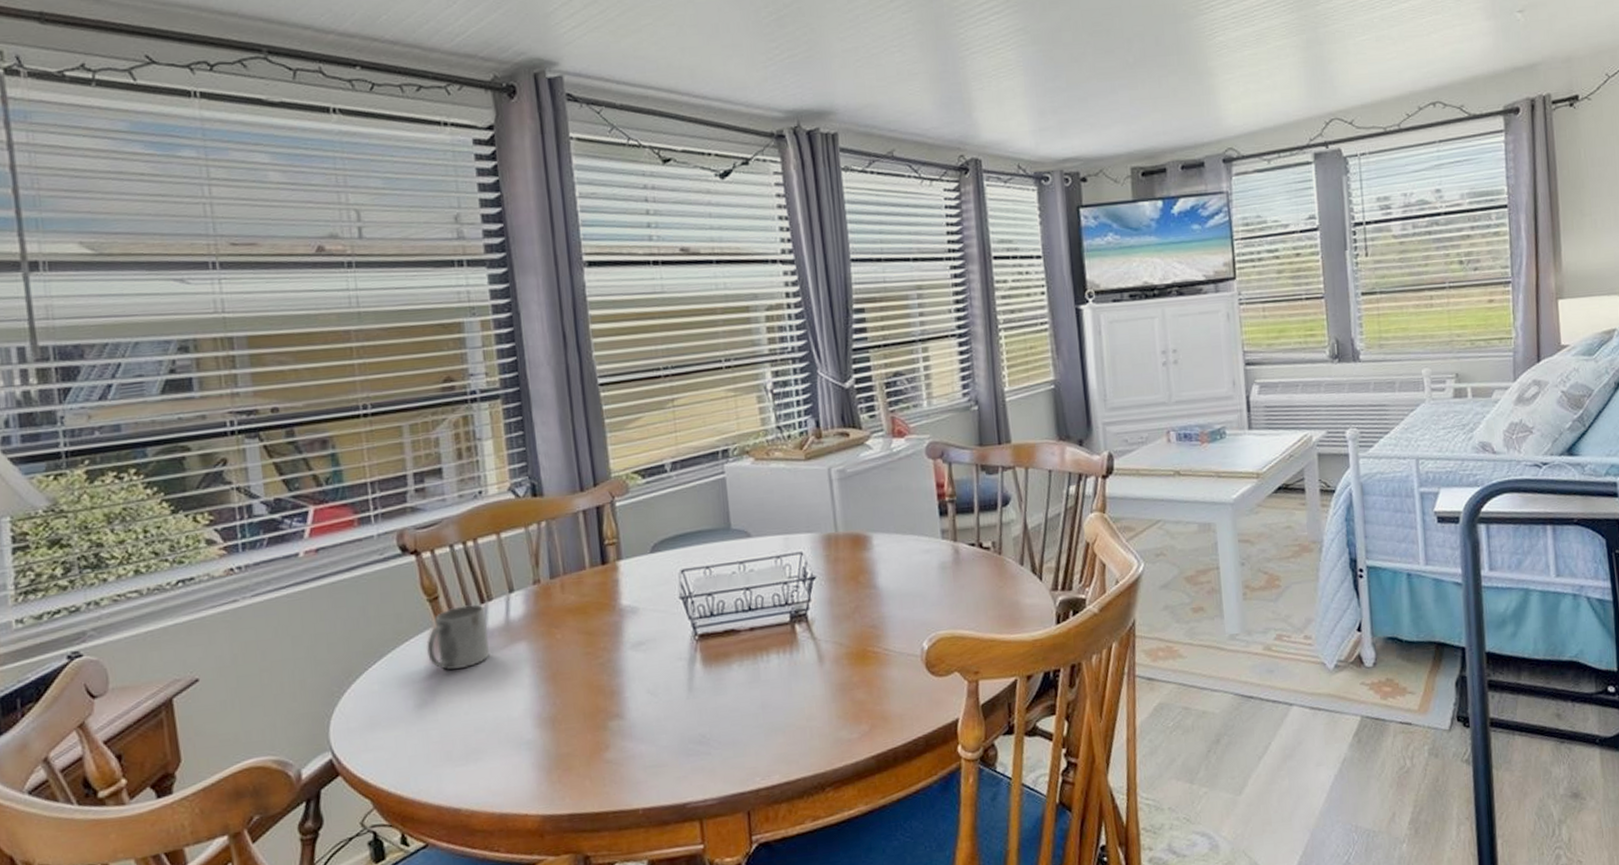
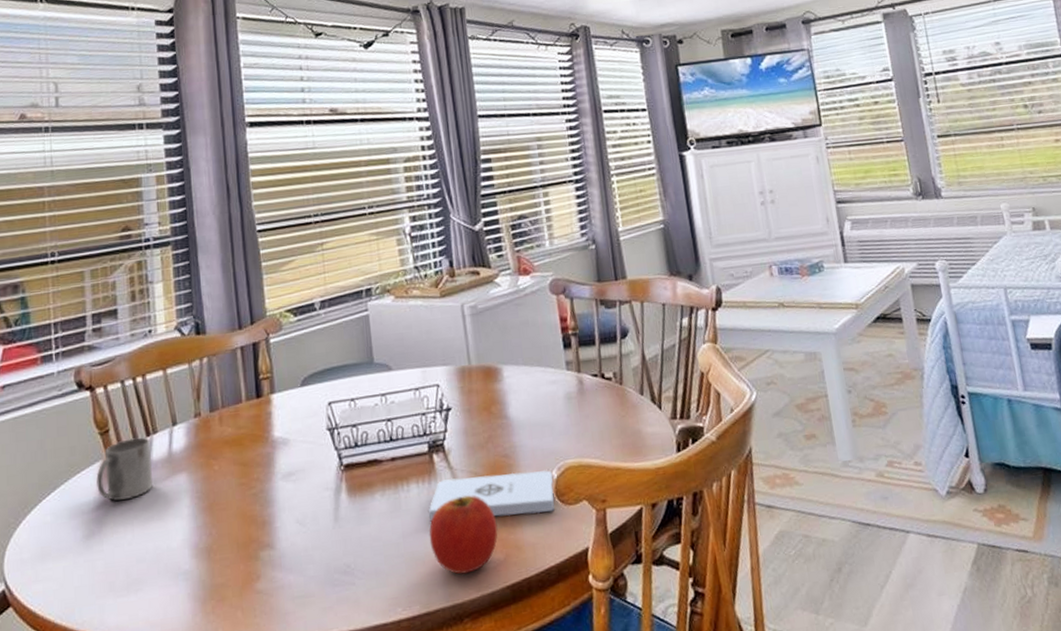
apple: none [789,666,864,745] -> present [428,495,498,575]
notepad: none [790,641,924,693] -> present [429,470,555,522]

